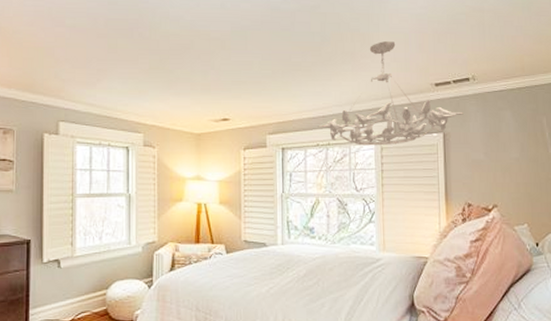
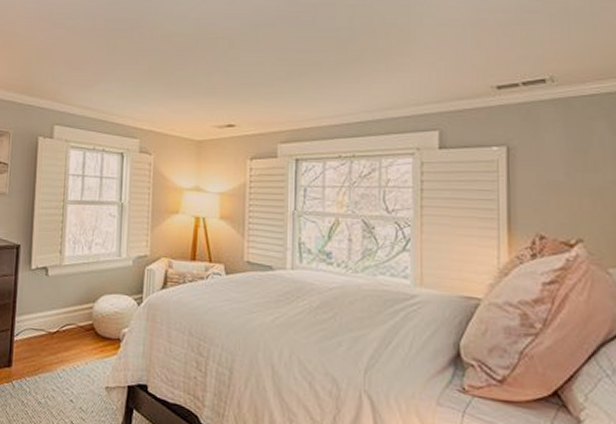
chandelier: present [318,41,463,146] -> none [340,36,536,160]

